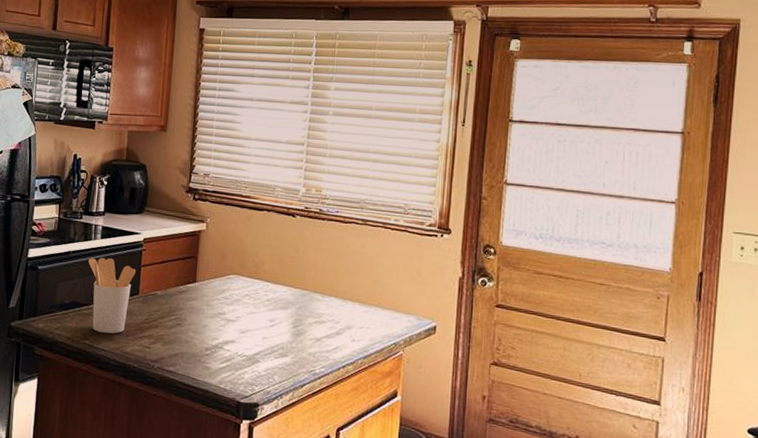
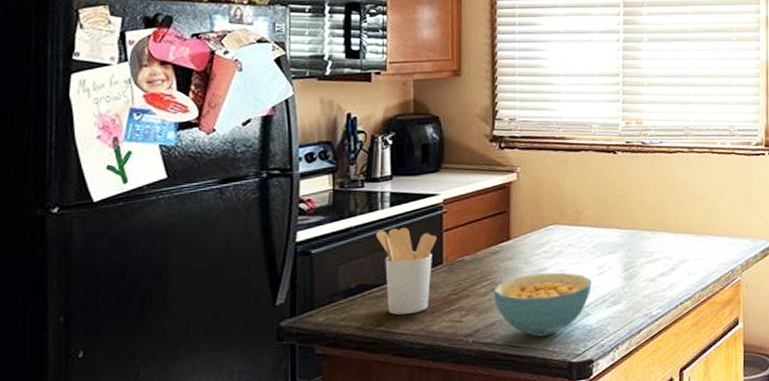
cereal bowl: none [178,316,264,375] -> present [493,272,592,337]

